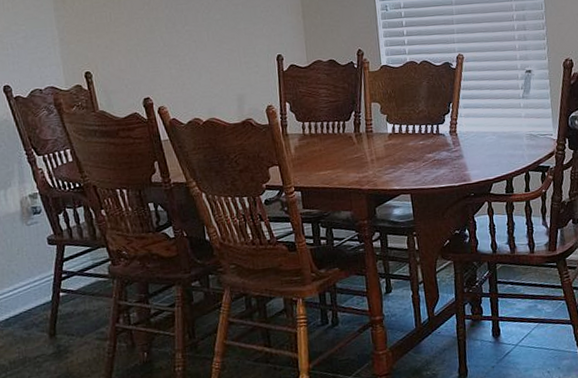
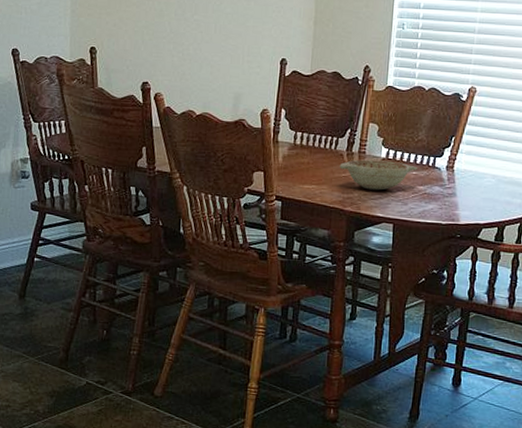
decorative bowl: none [350,135,423,166] -> present [339,159,417,191]

